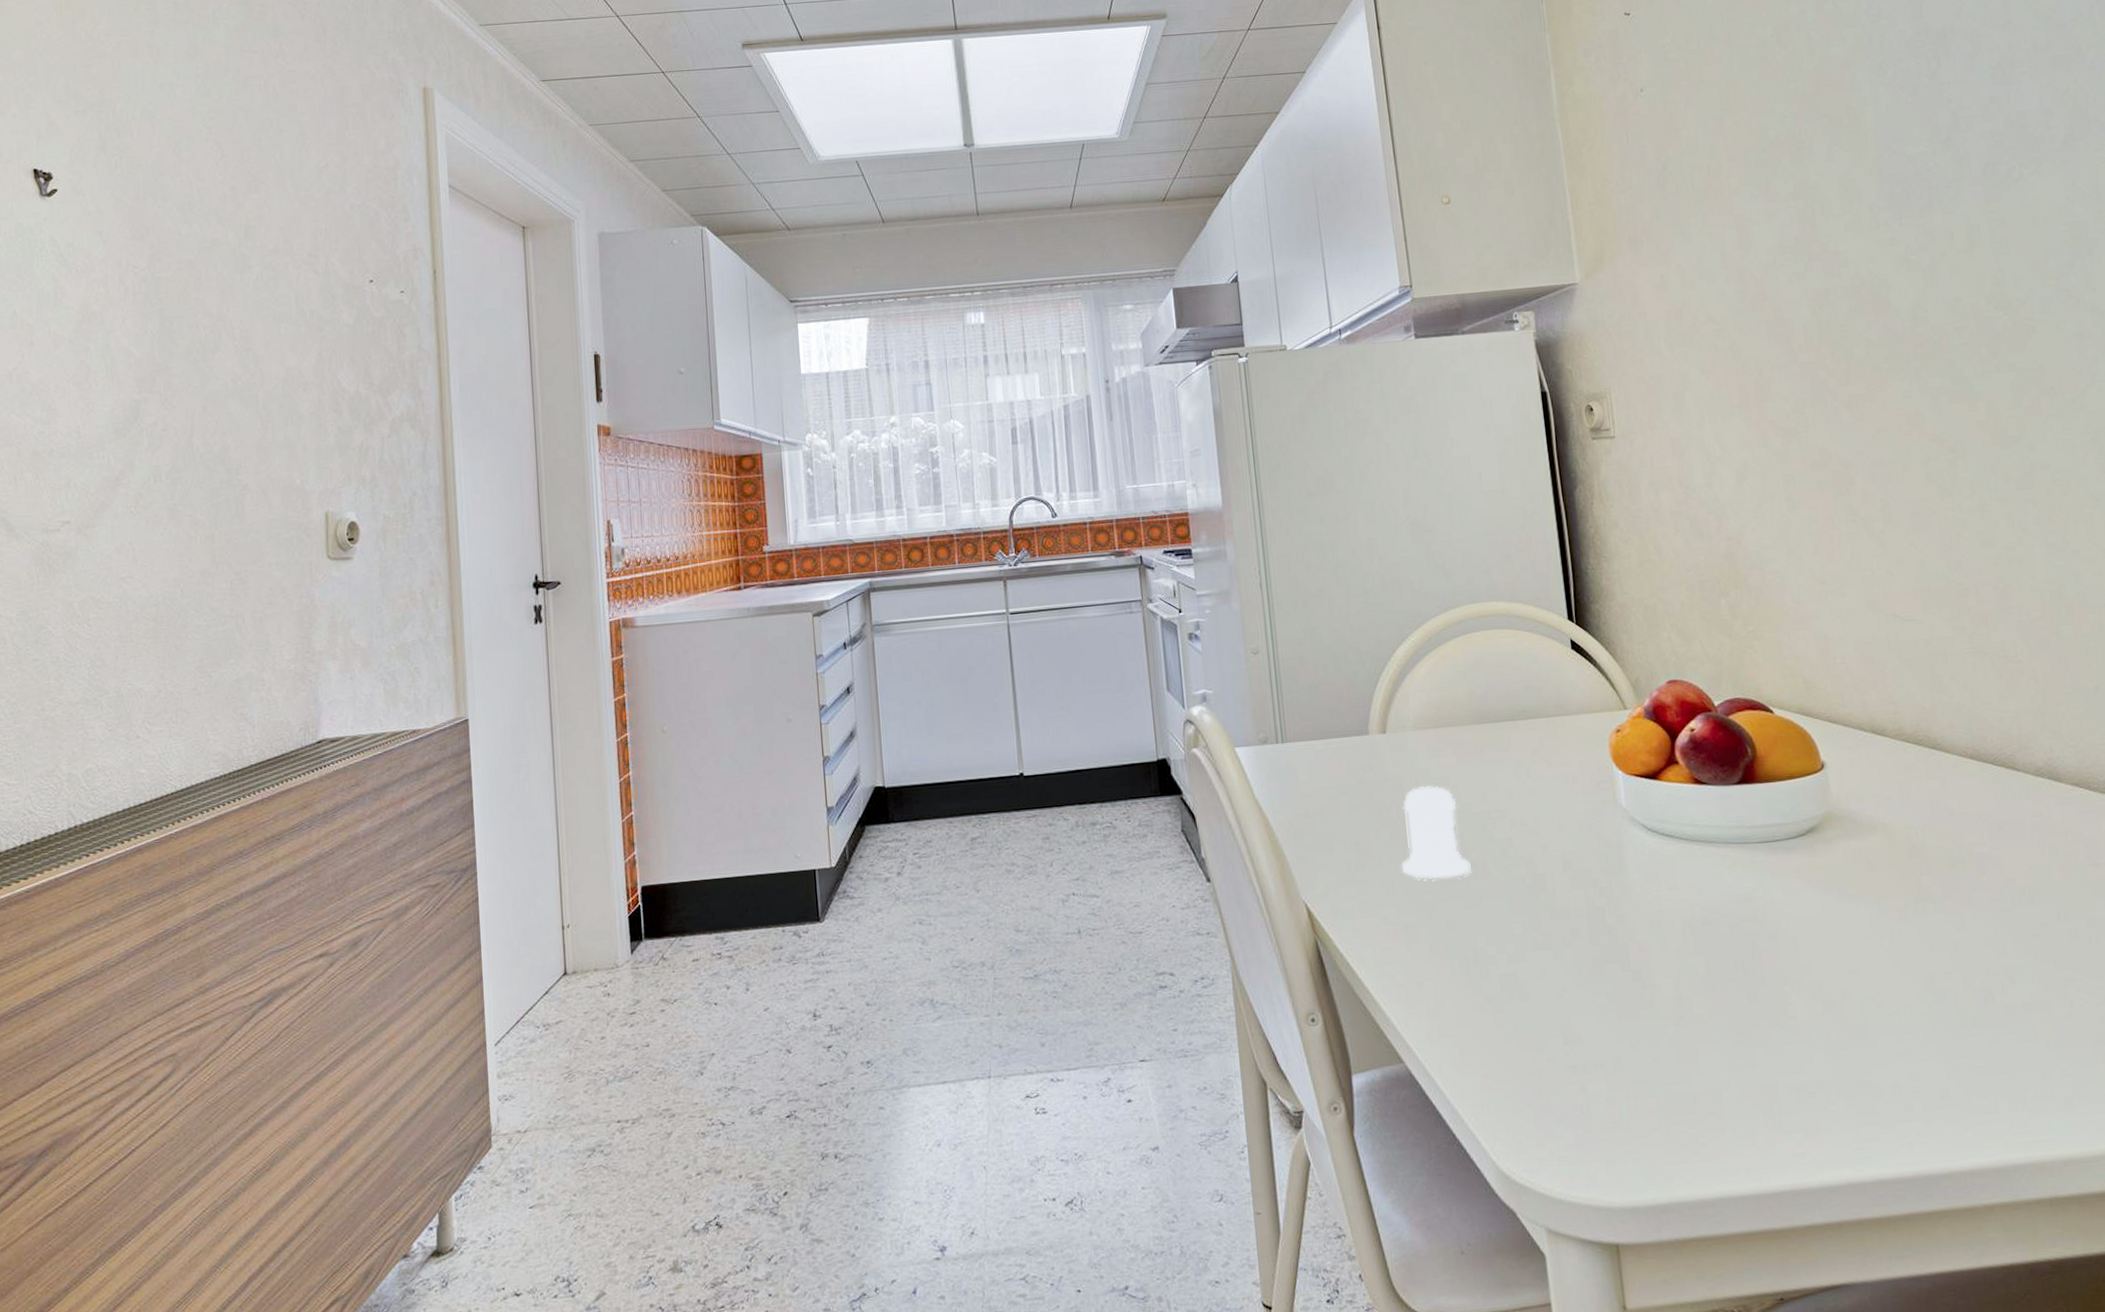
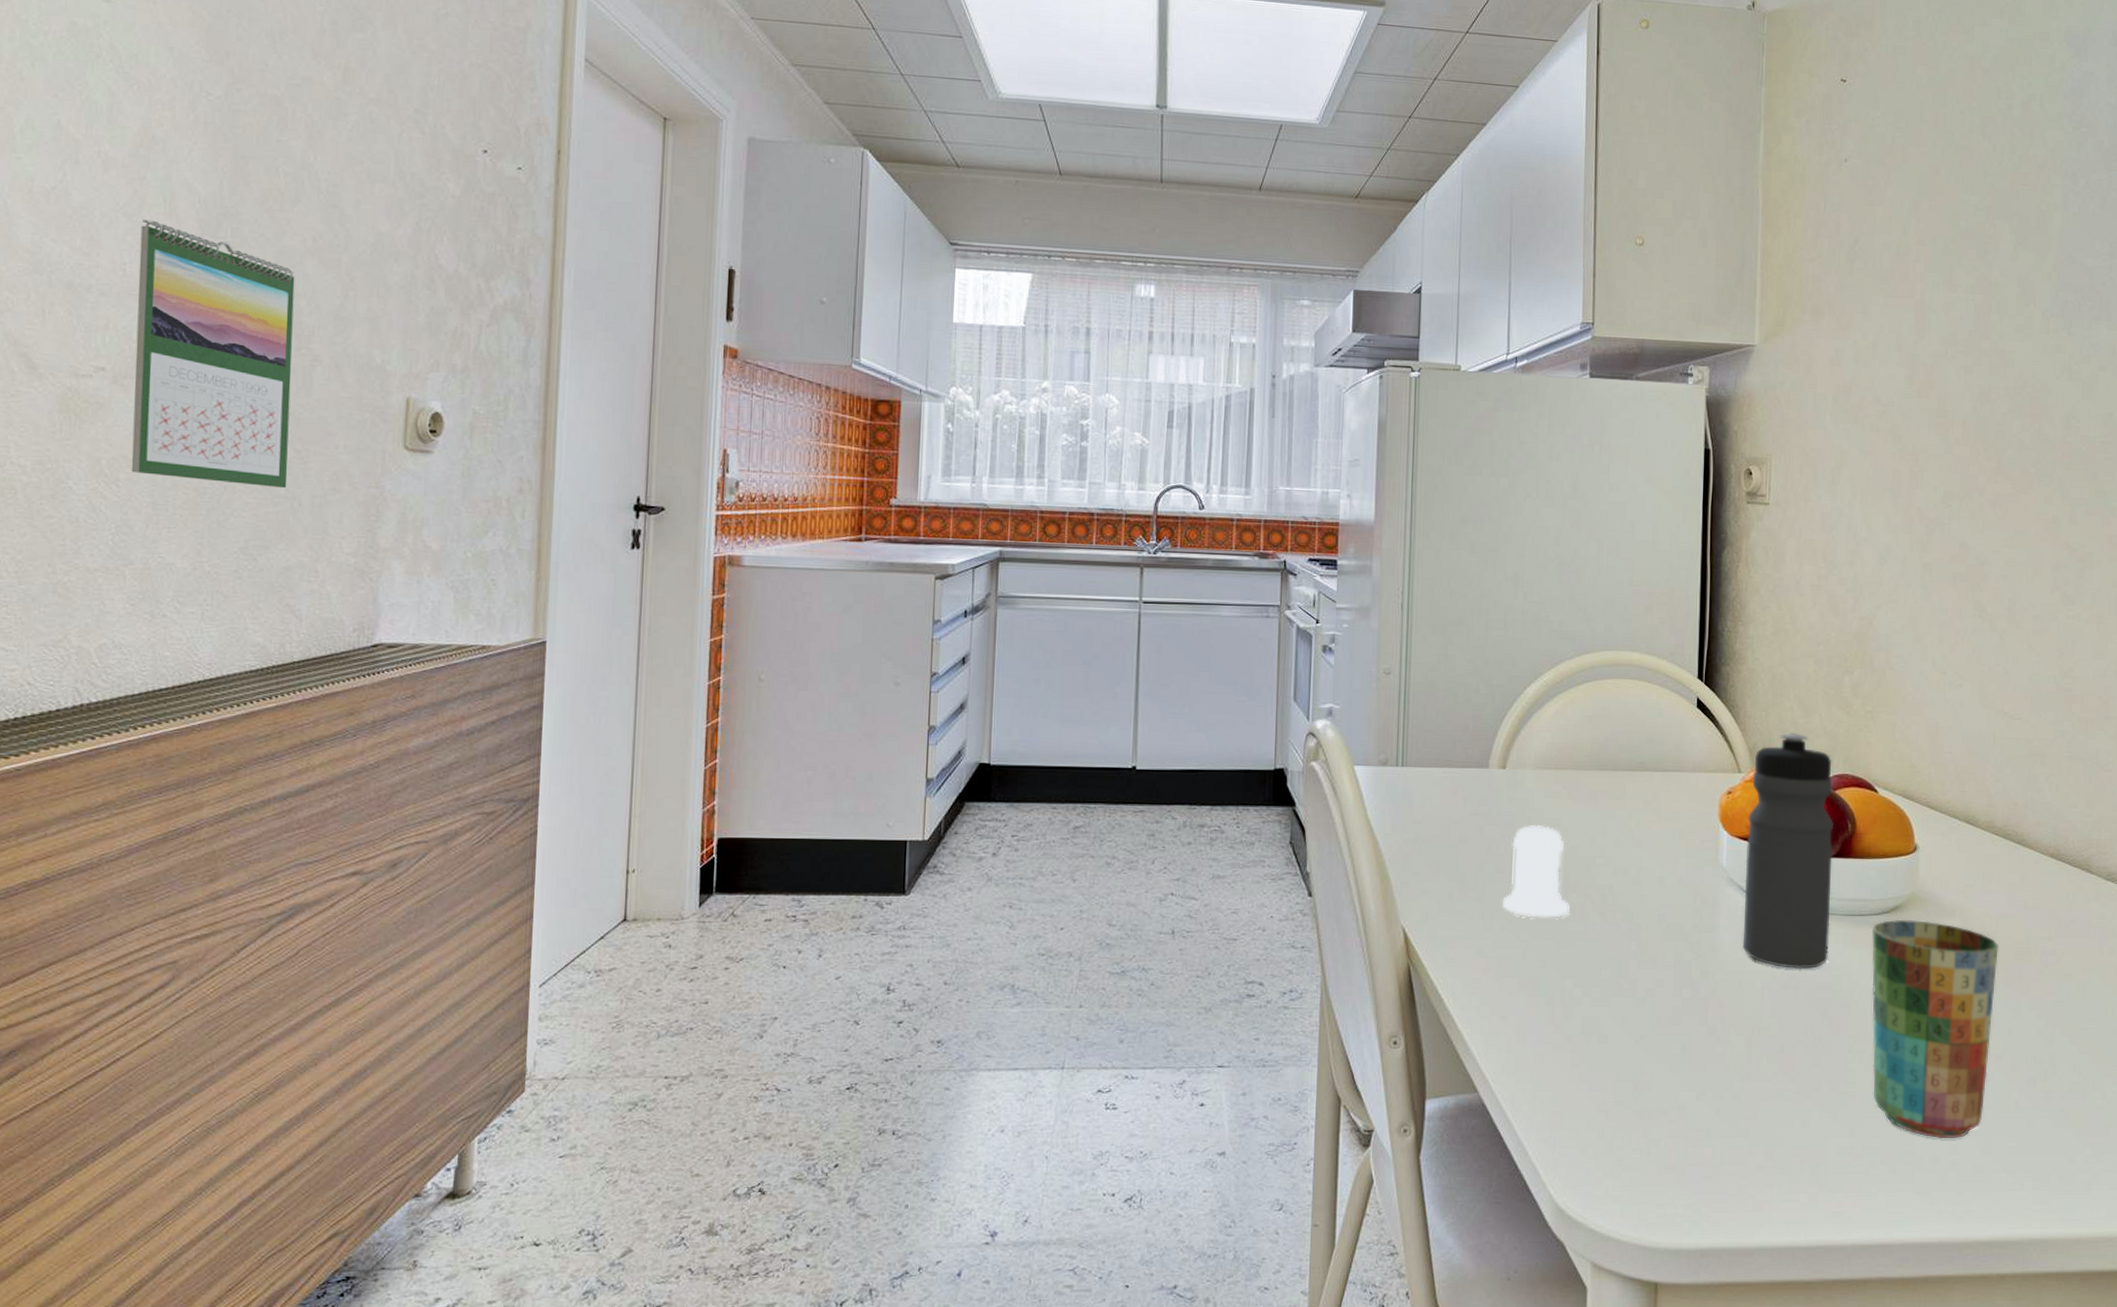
calendar: none [89,385,231,612] -> present [131,220,295,489]
water bottle: none [1639,663,1748,904] -> present [1742,733,1833,970]
cup: none [1789,839,1941,1067] -> present [1871,919,1999,1139]

